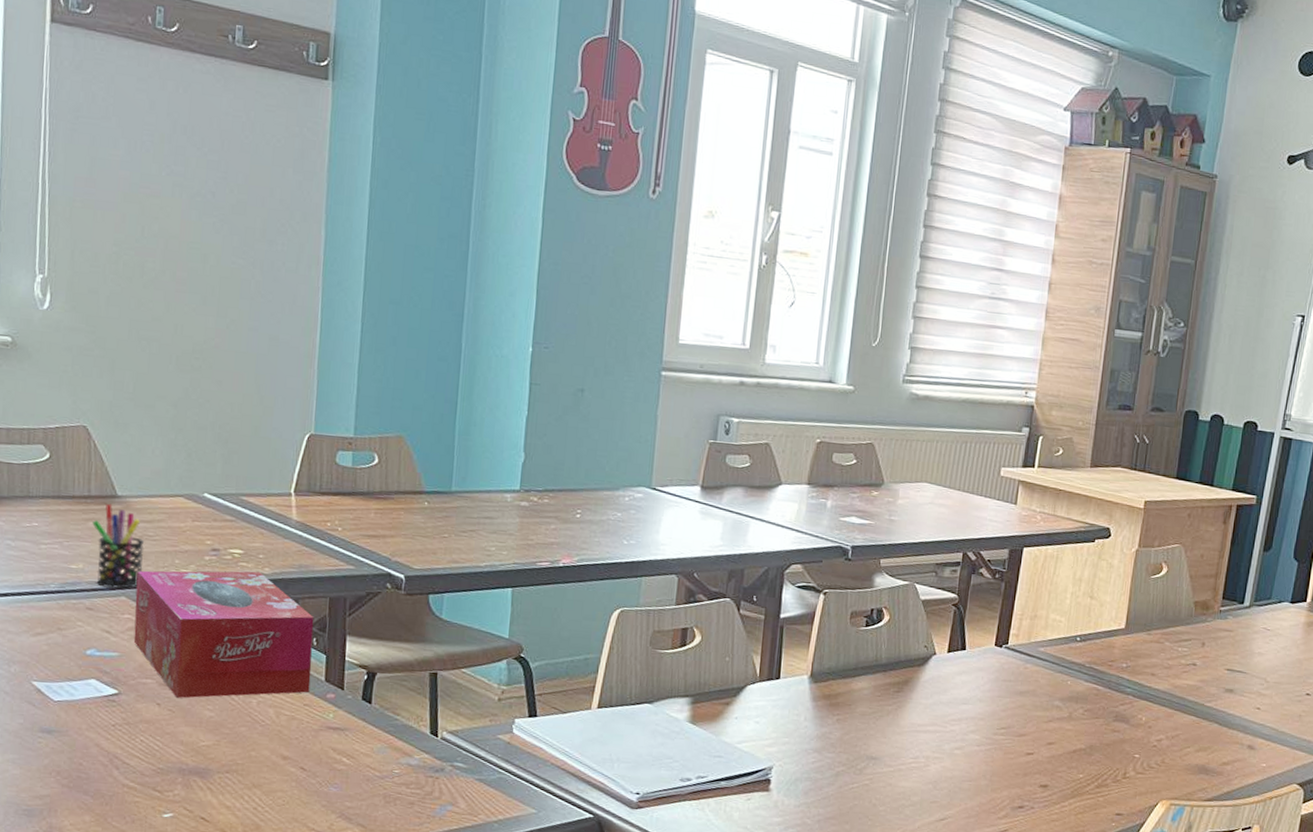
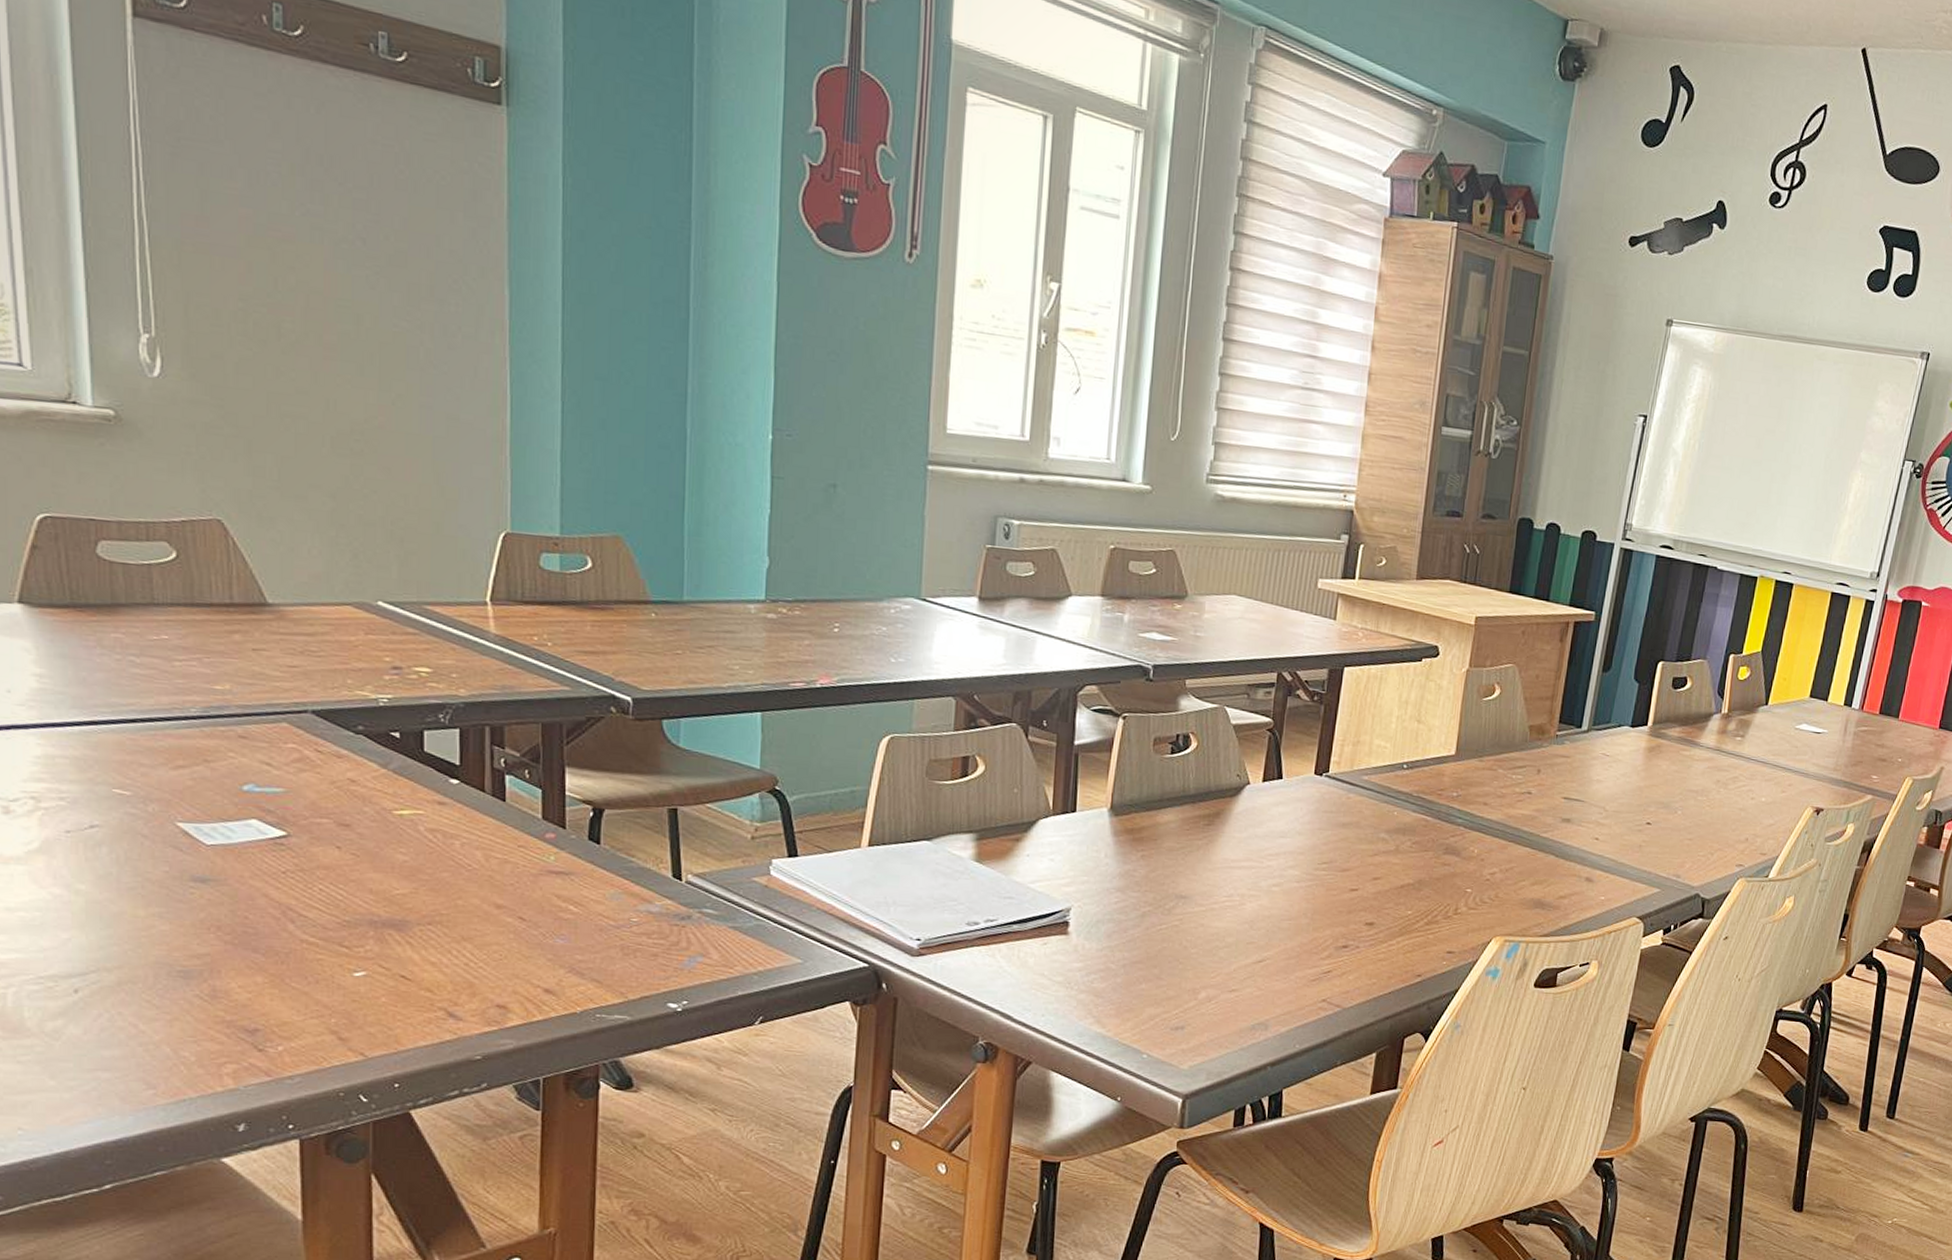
pen holder: present [92,503,145,589] -> none [238,612,307,714]
tissue box: present [133,570,314,698] -> none [300,692,525,840]

